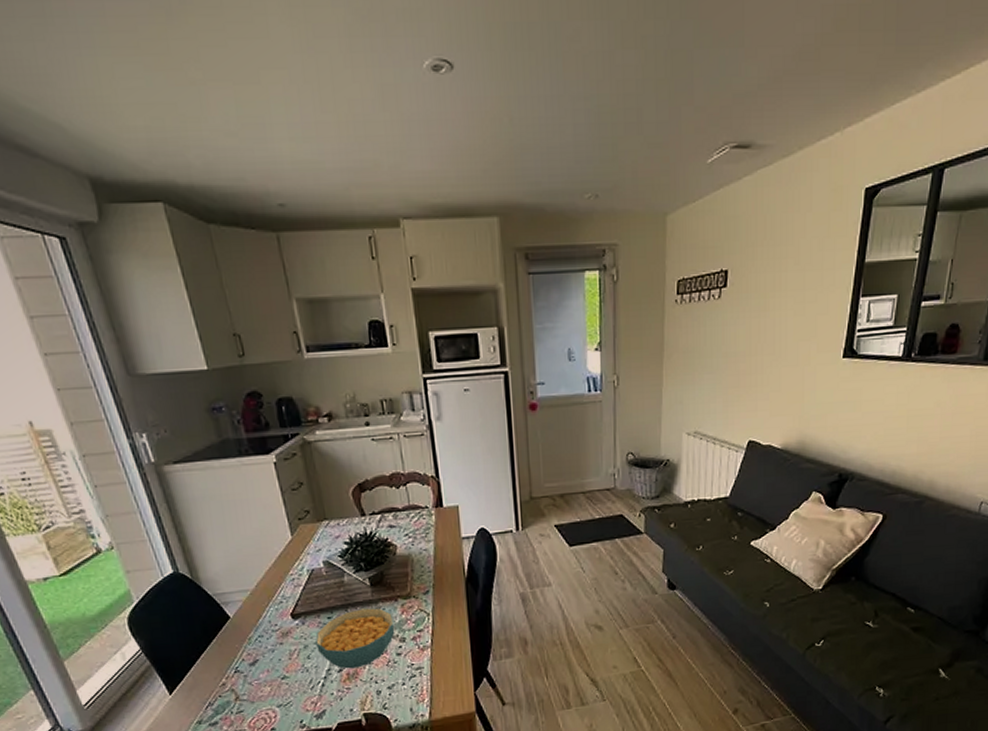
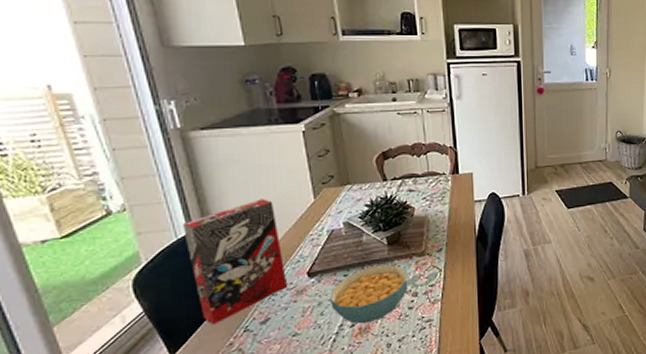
cereal box: none [167,536,273,664] -> present [183,199,288,324]

